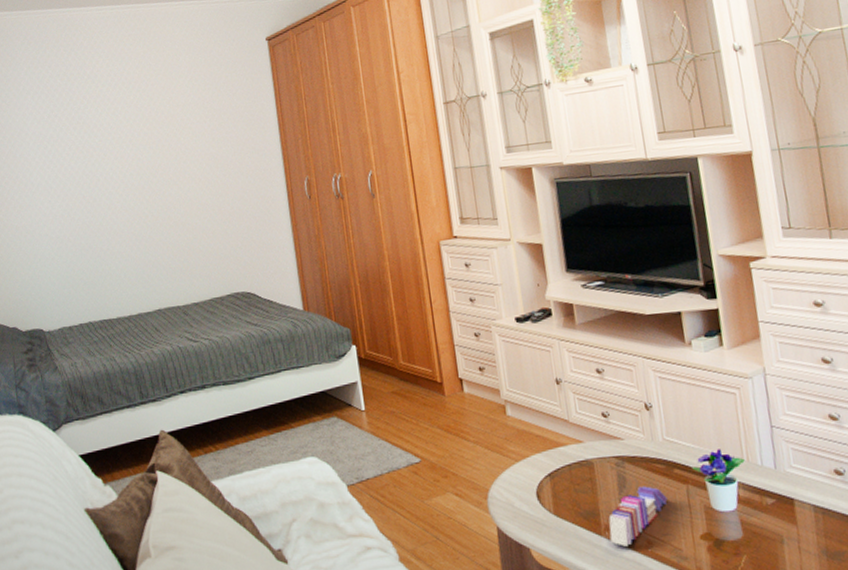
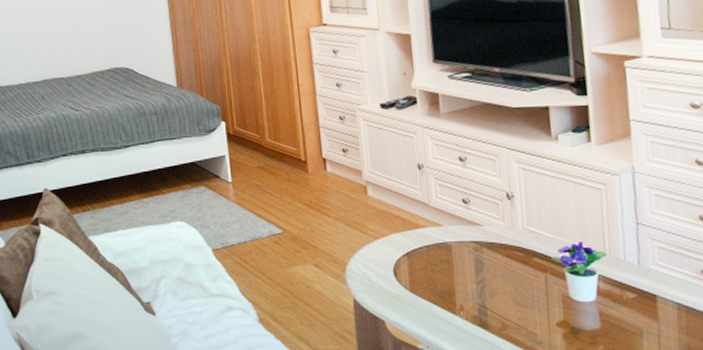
books: present [608,486,668,547] -> none [464,271,525,327]

